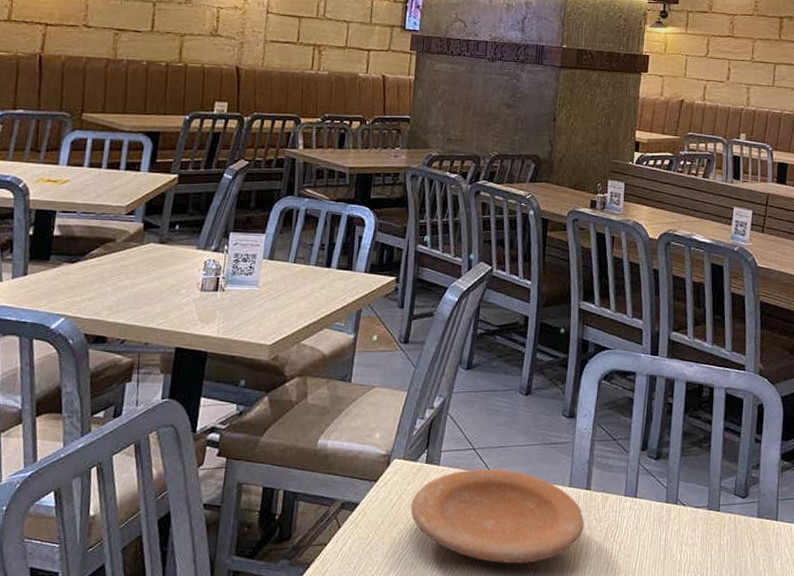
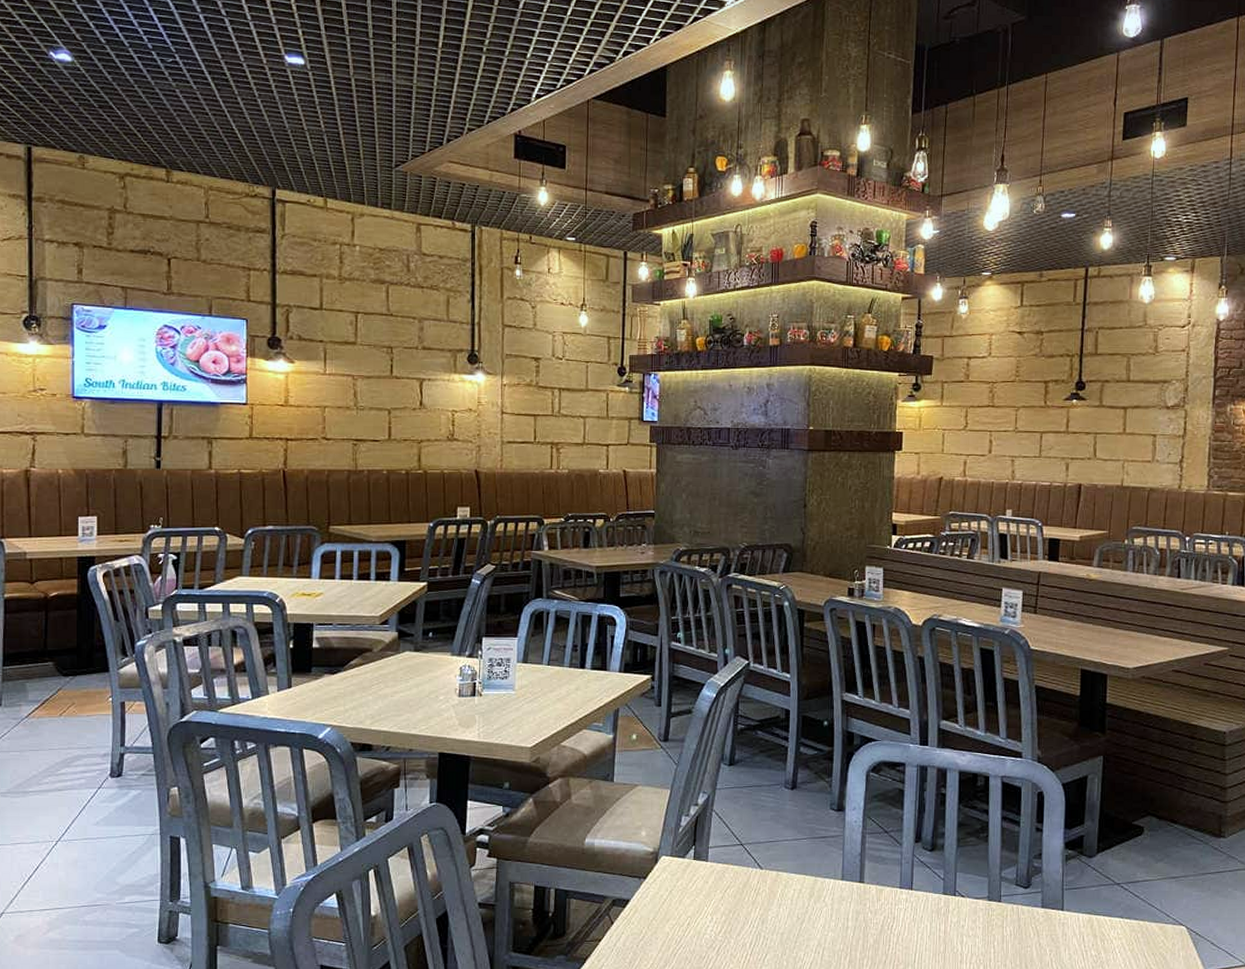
plate: present [410,468,585,563] -> none [682,863,860,956]

